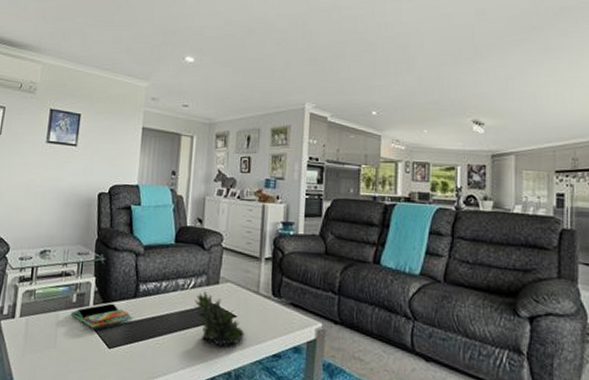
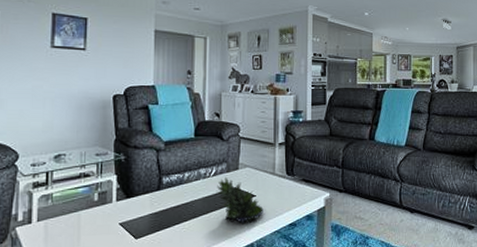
book: present [70,303,132,328] -> none [92,197,157,223]

